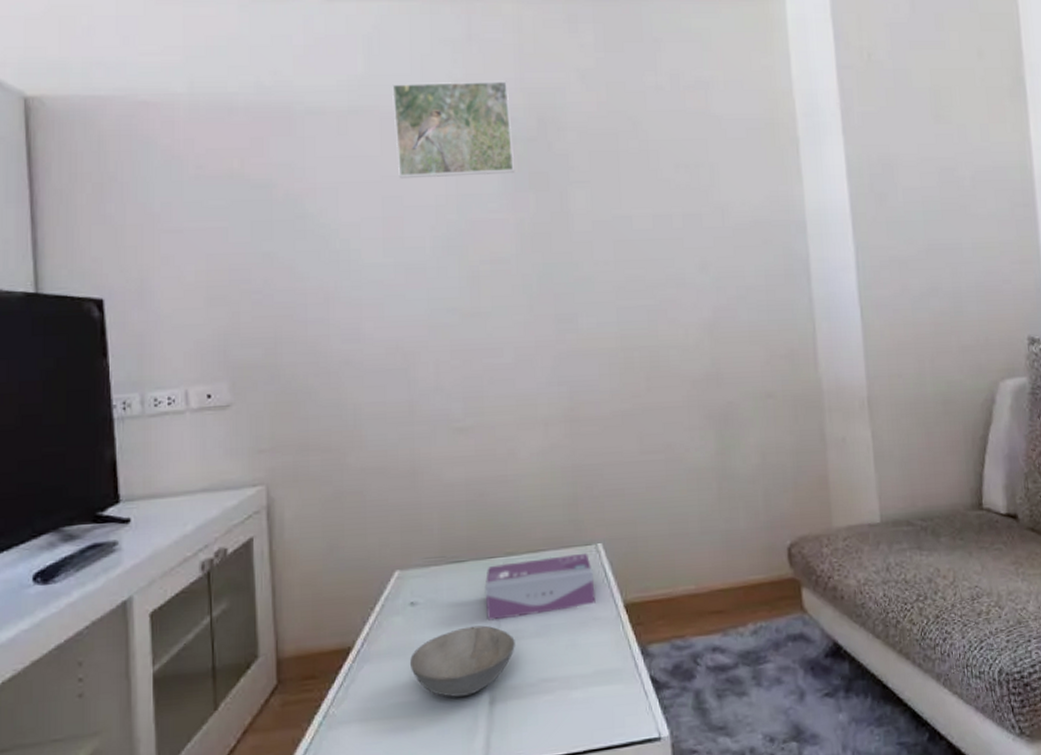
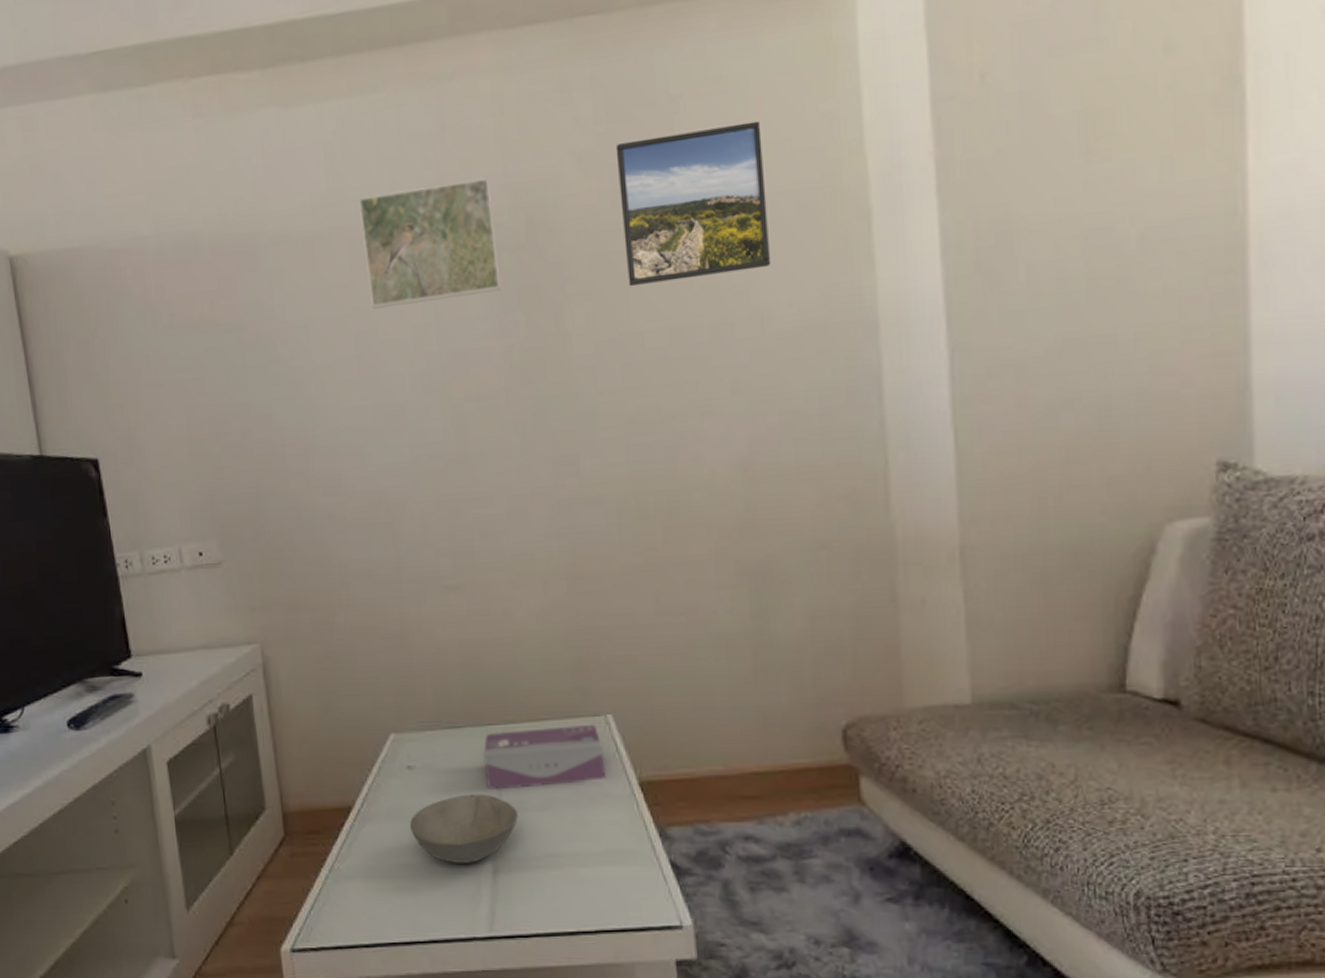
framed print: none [611,65,729,180] -> present [615,120,771,287]

